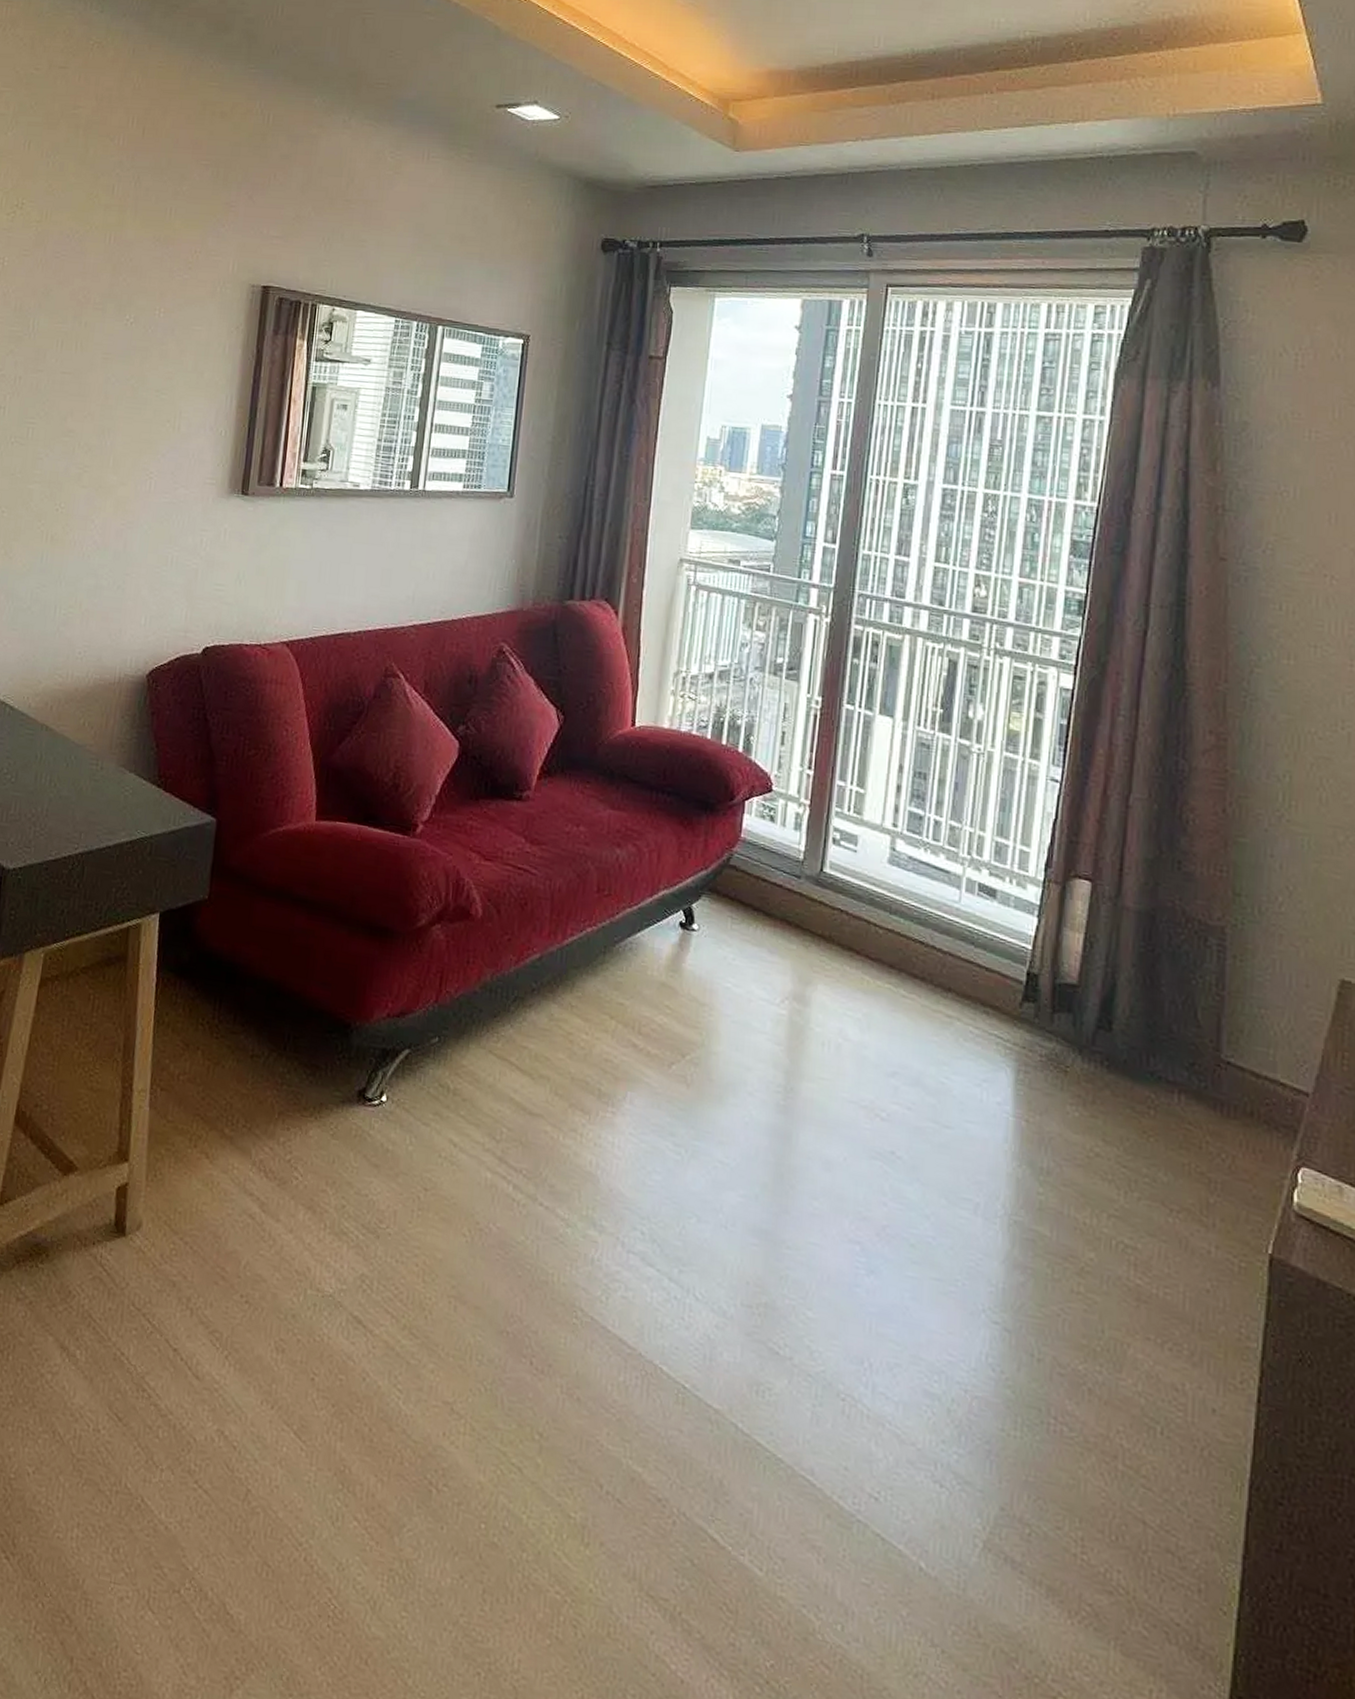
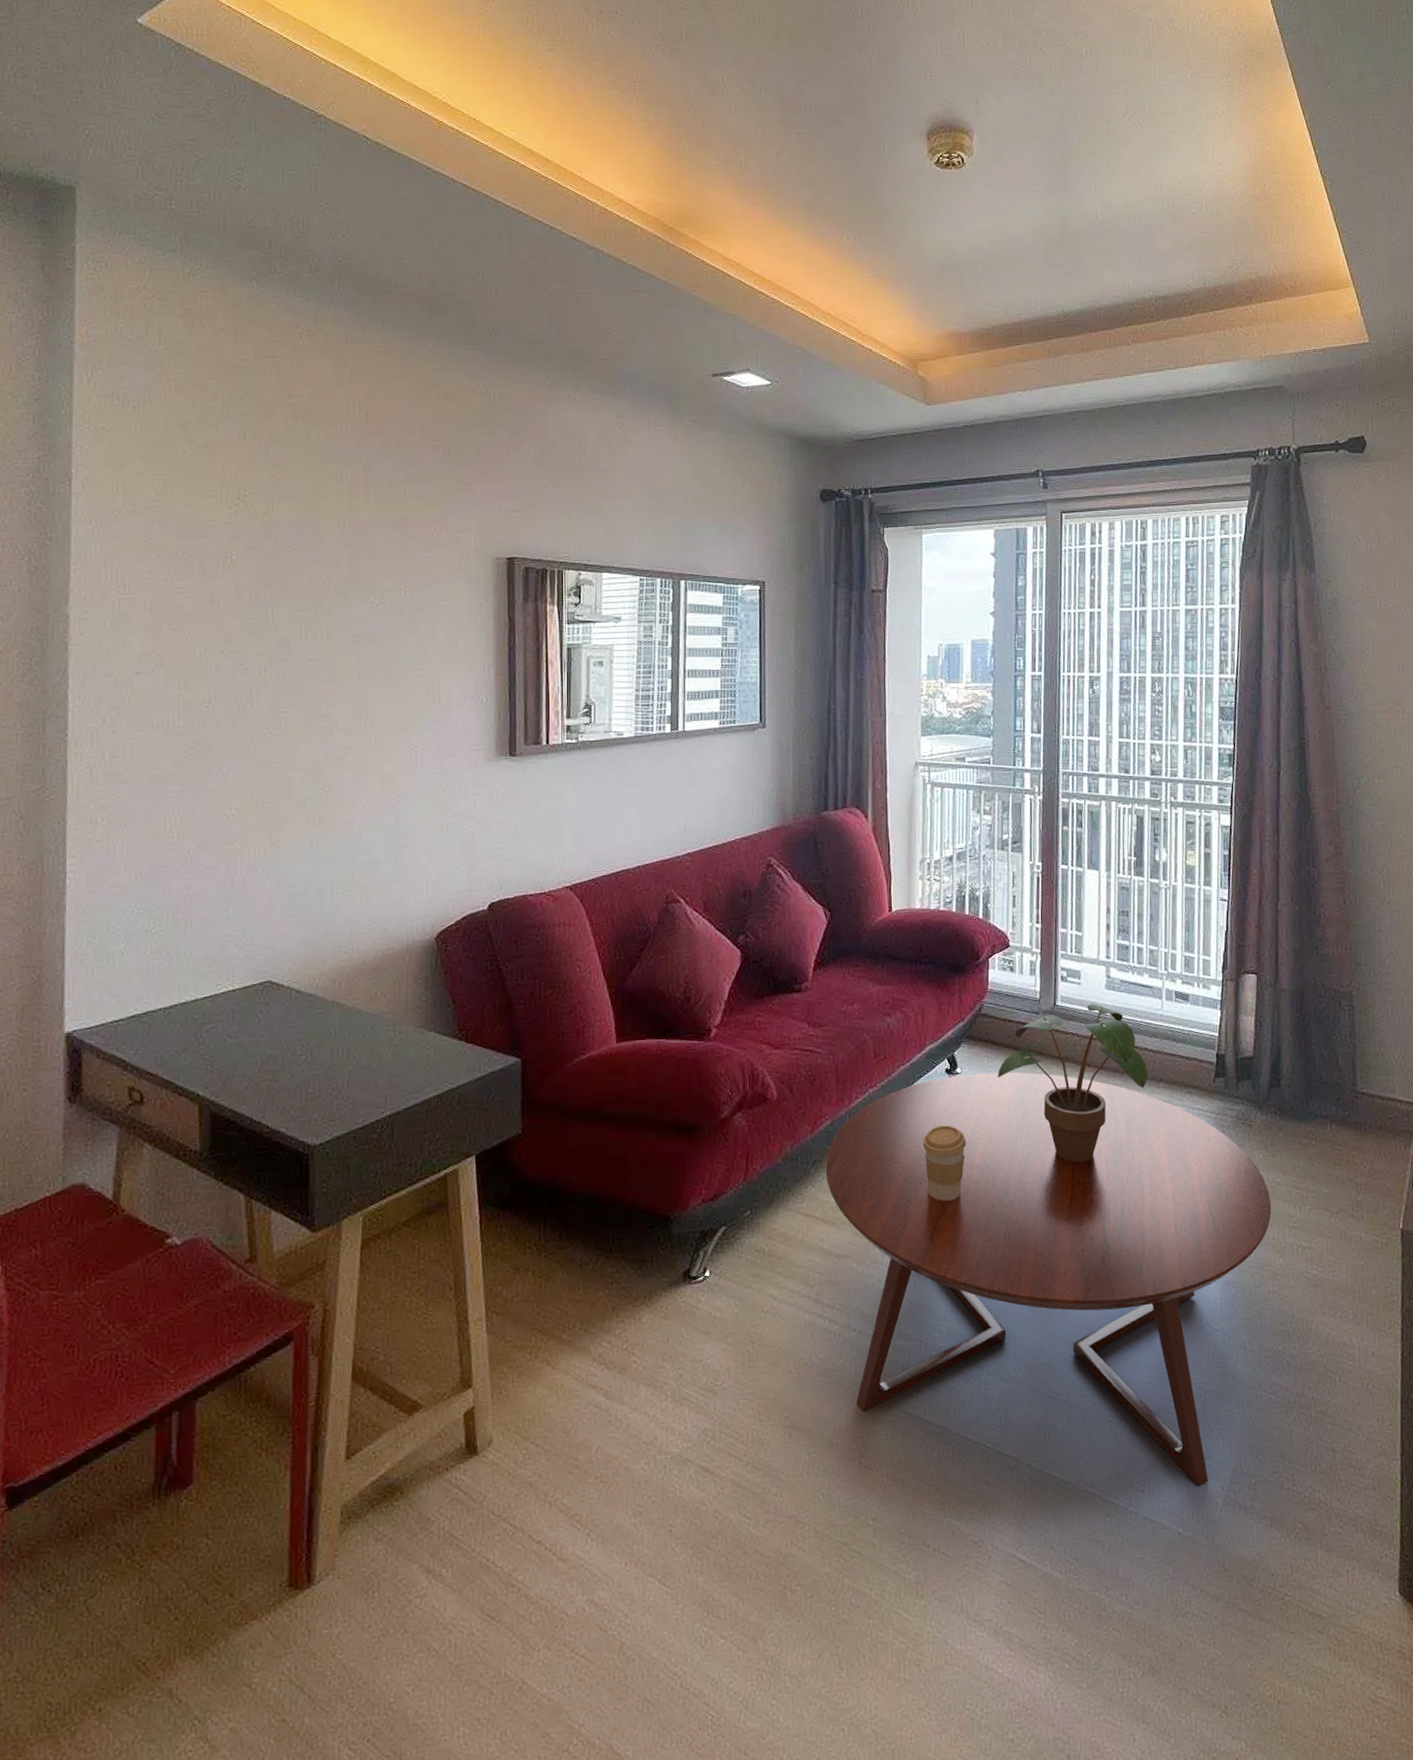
coffee table: none [526,931,1086,1515] -> present [825,1072,1272,1486]
coffee cup: none [643,987,696,1080] -> present [923,1125,967,1201]
potted plant: none [741,878,934,1070] -> present [997,1003,1148,1163]

